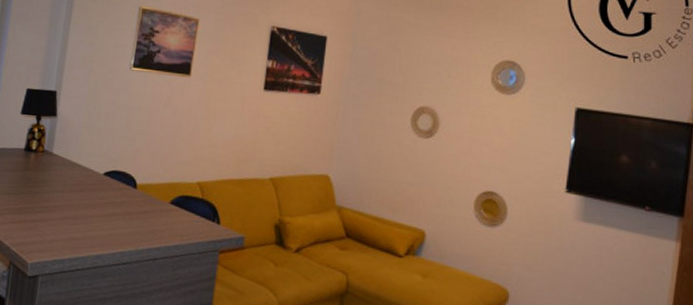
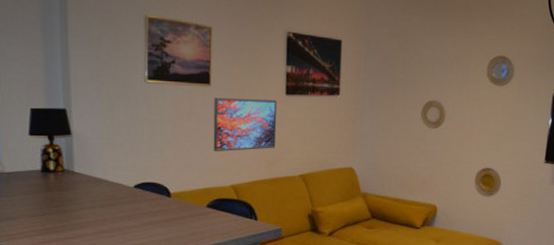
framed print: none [184,88,254,147] -> present [213,97,277,151]

